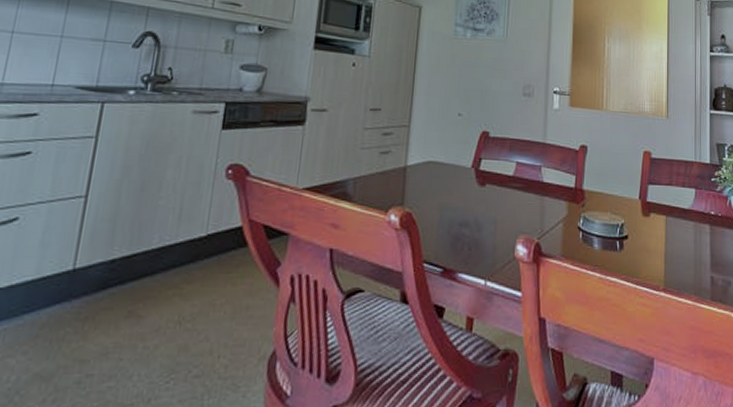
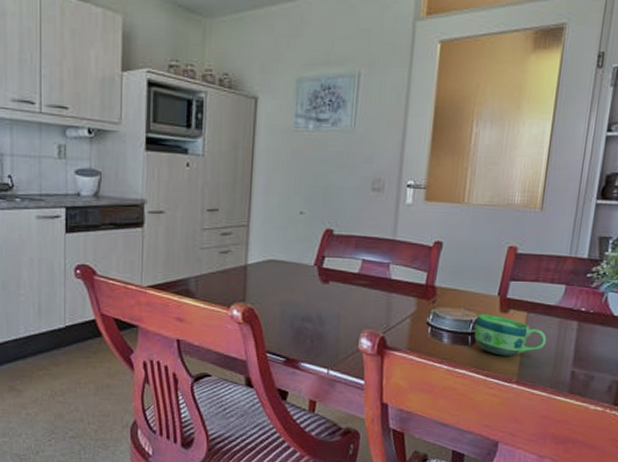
cup: none [621,217,686,262] -> present [474,313,547,356]

